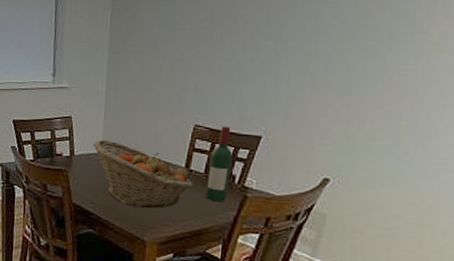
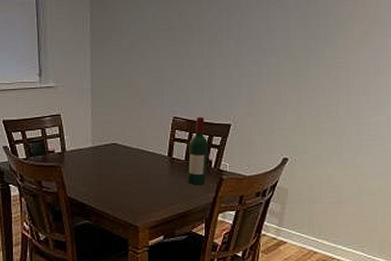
fruit basket: present [93,139,193,209] -> none [83,135,176,197]

